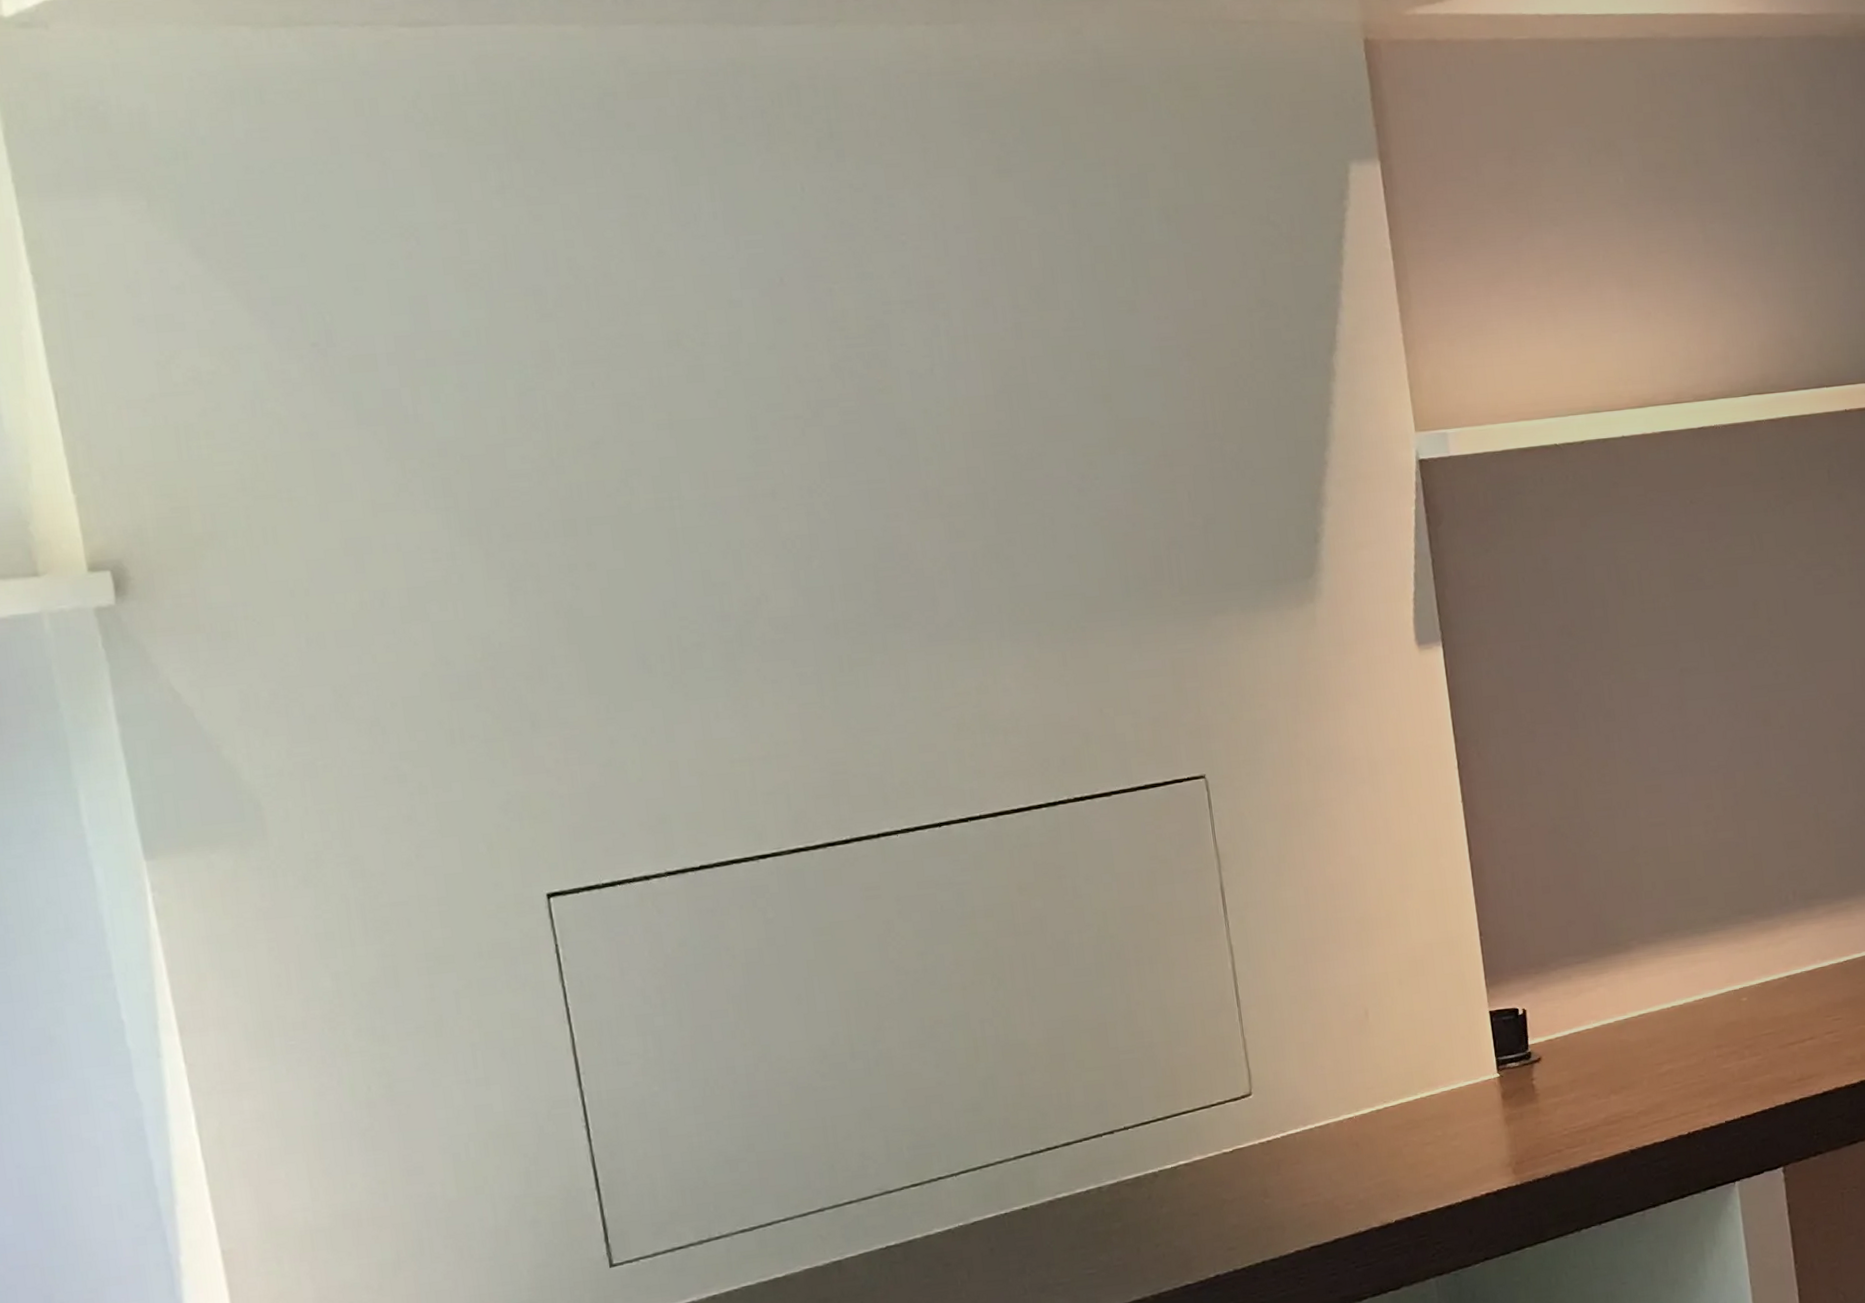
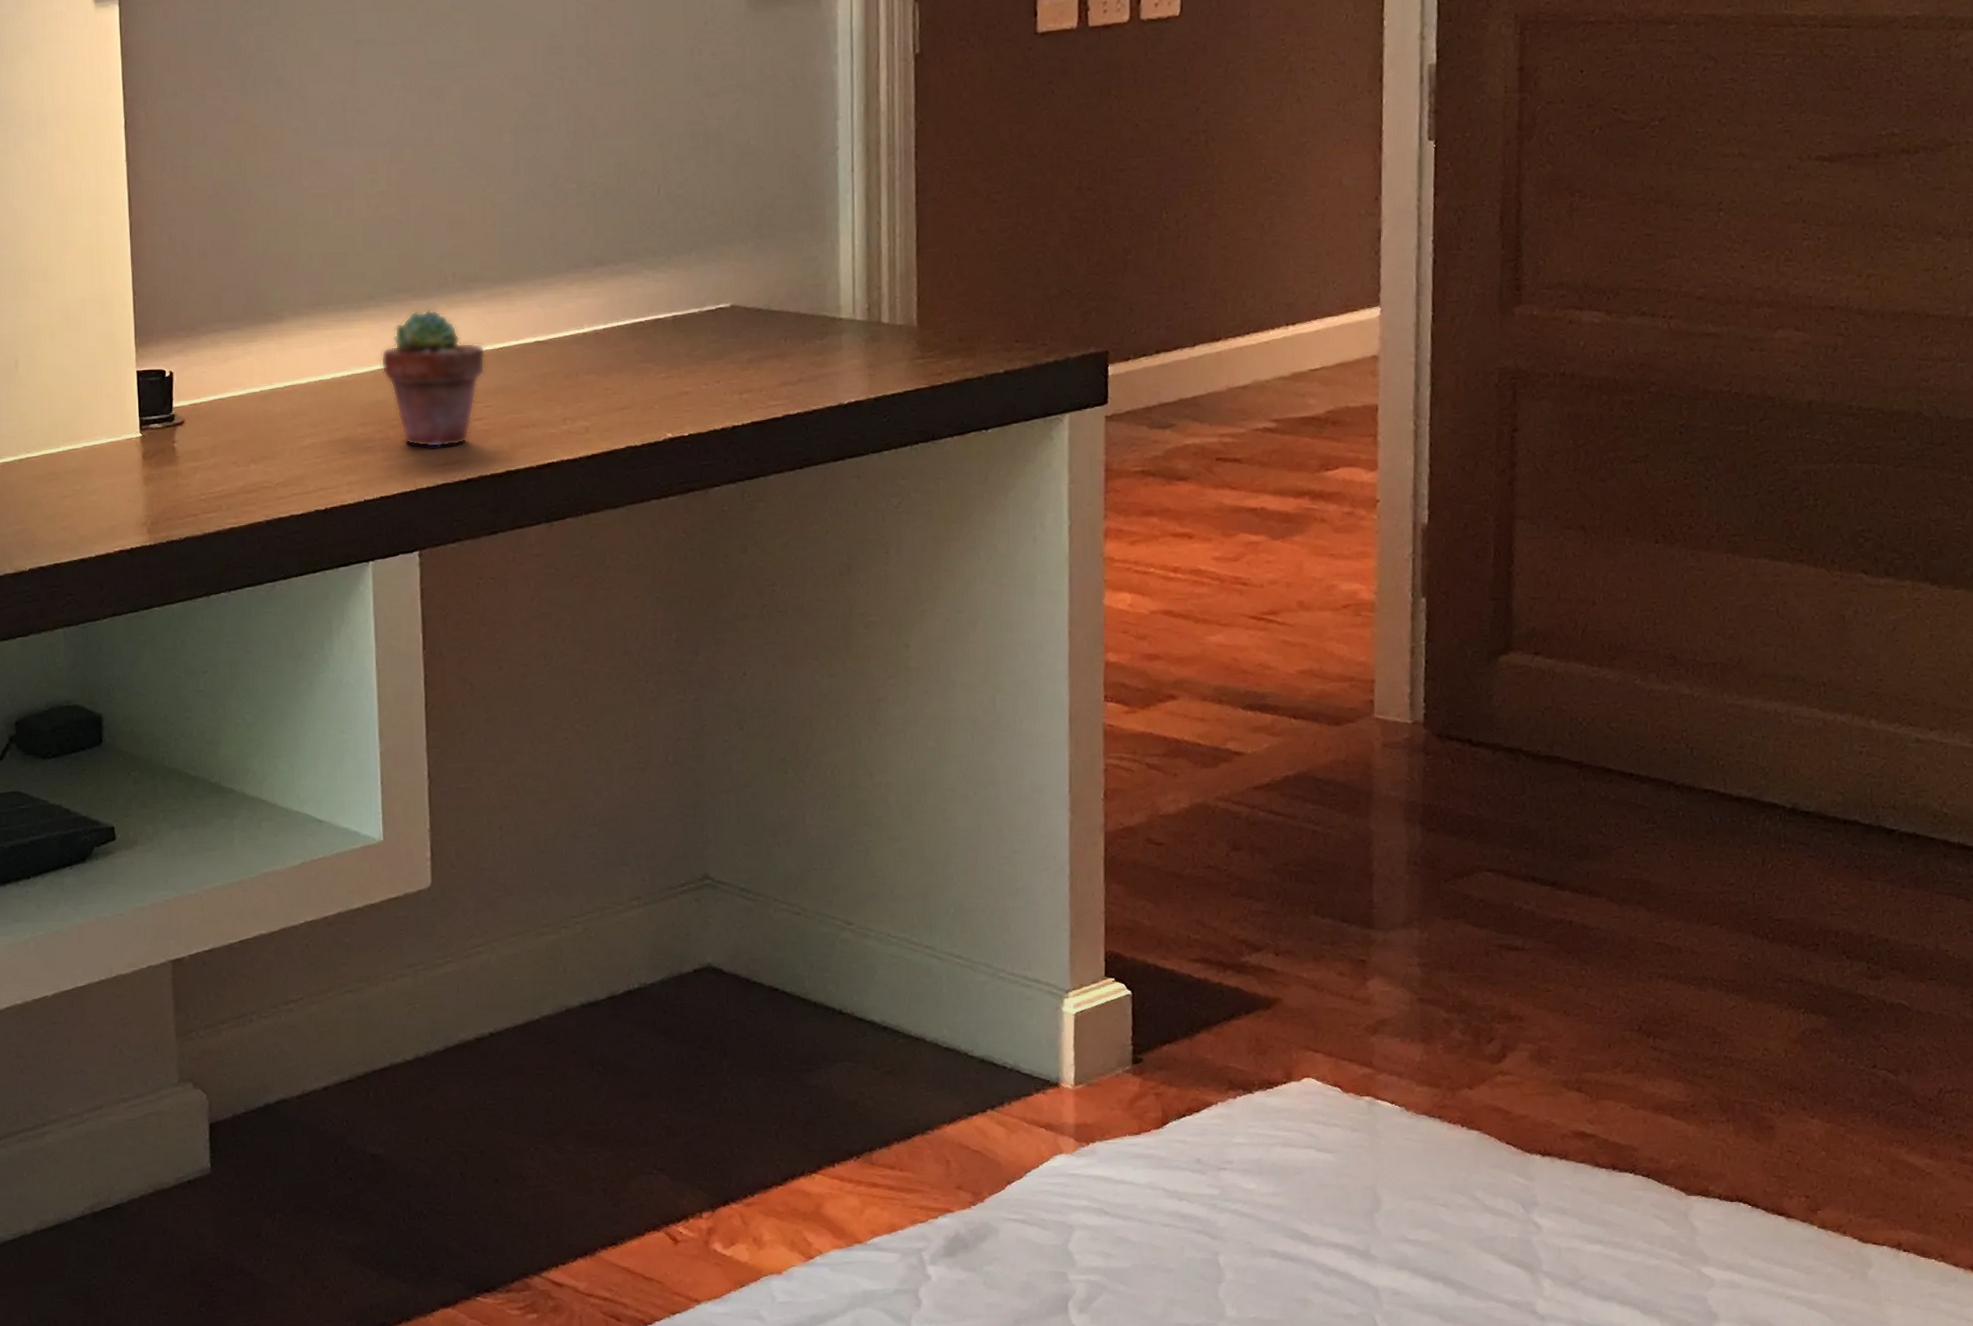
potted succulent: none [1730,928,1832,1064] -> present [380,309,486,448]

